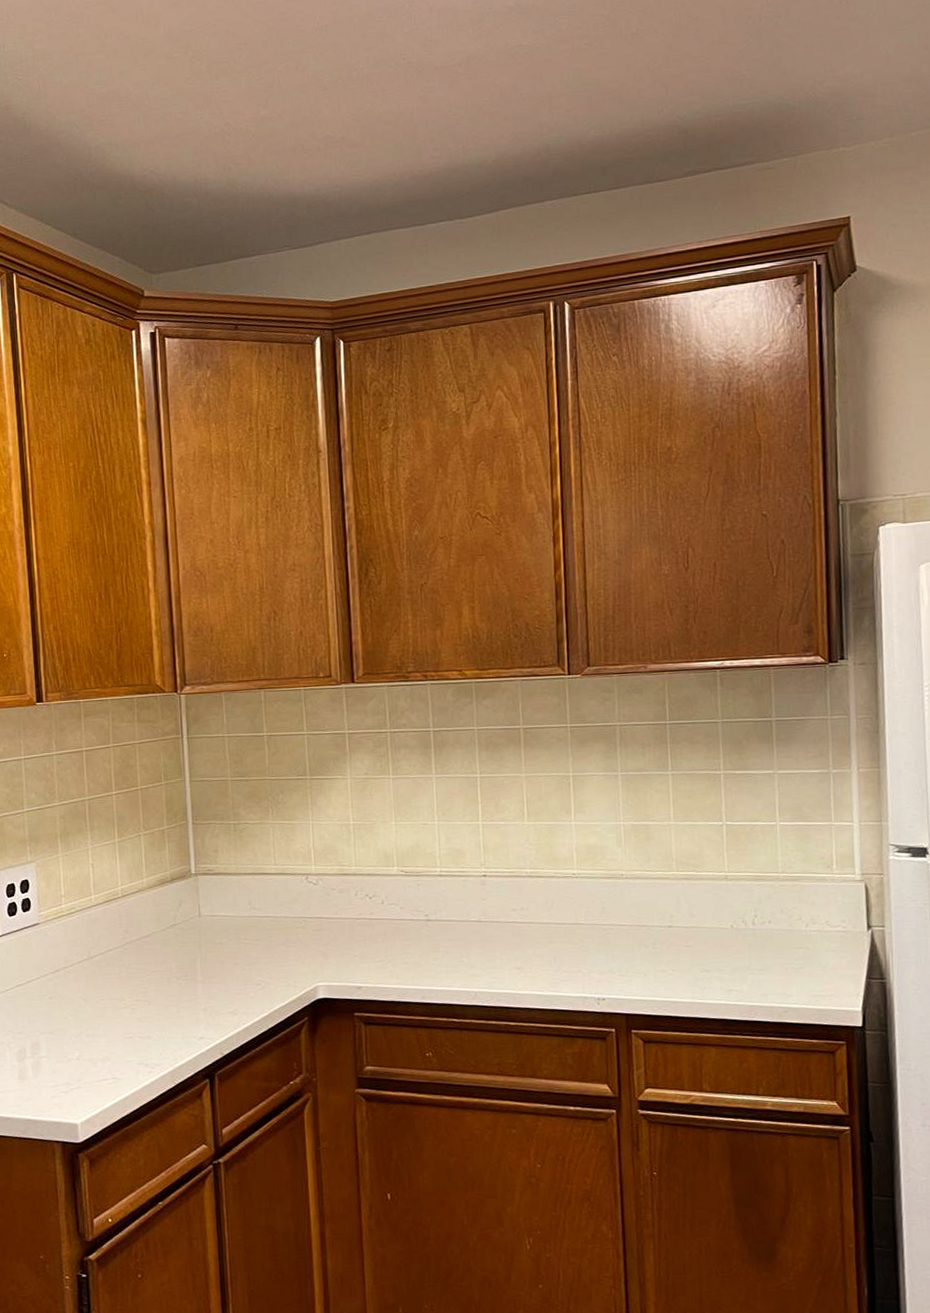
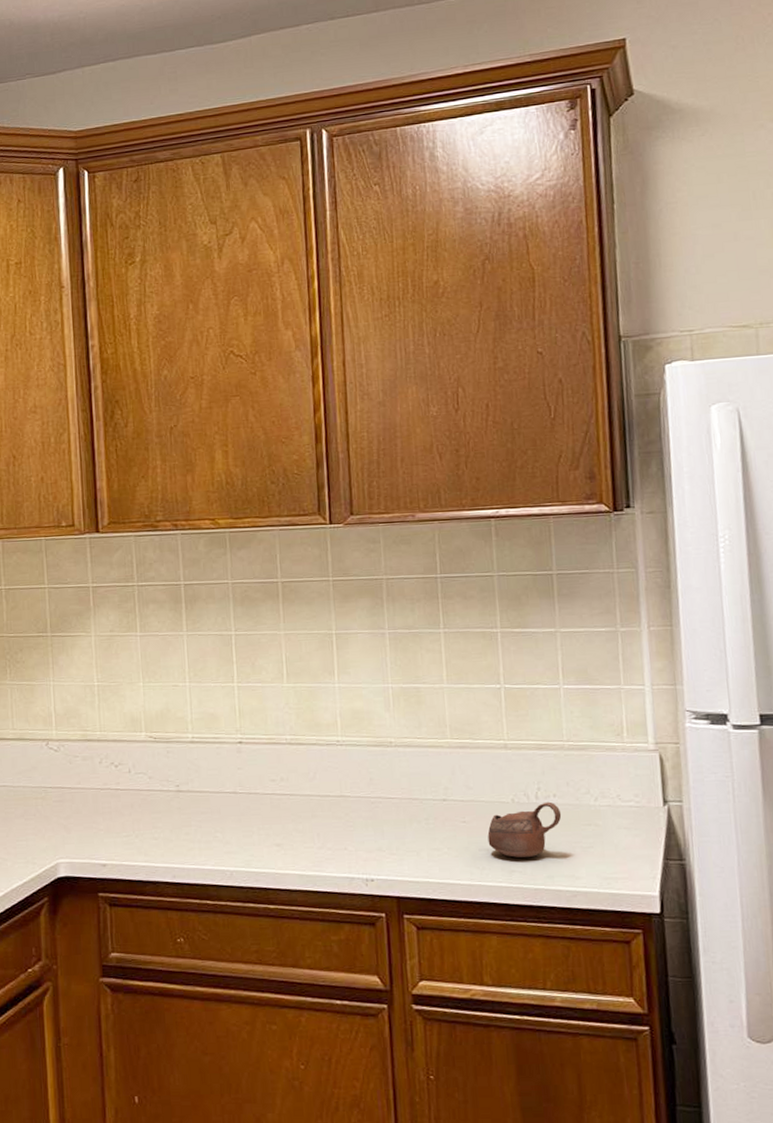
cup: none [708,927,776,978] -> present [487,801,562,858]

